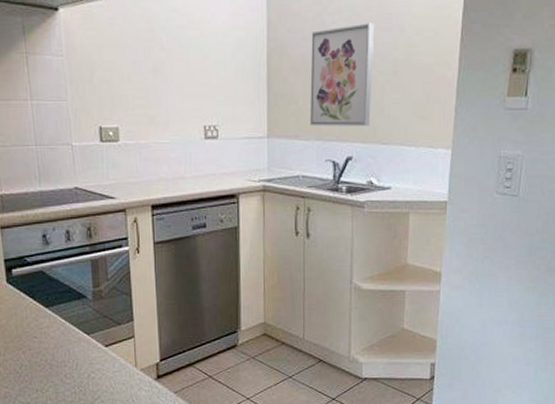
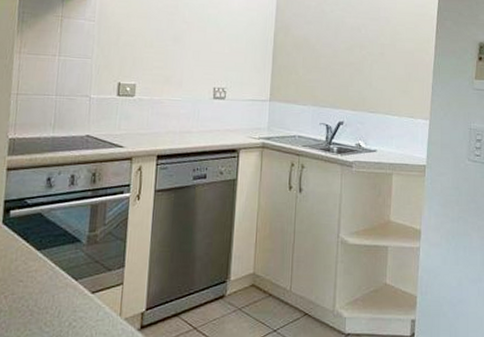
wall art: present [309,23,375,126] -> none [307,13,366,96]

